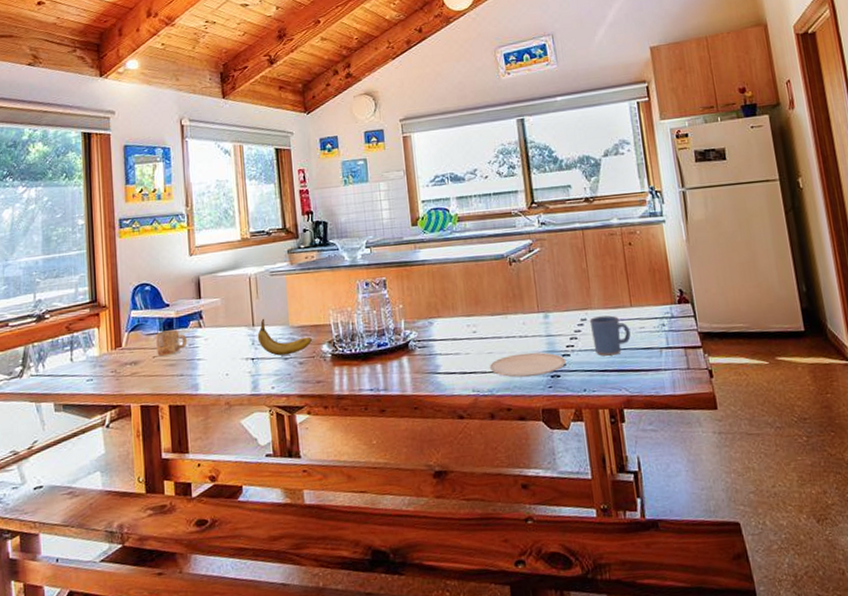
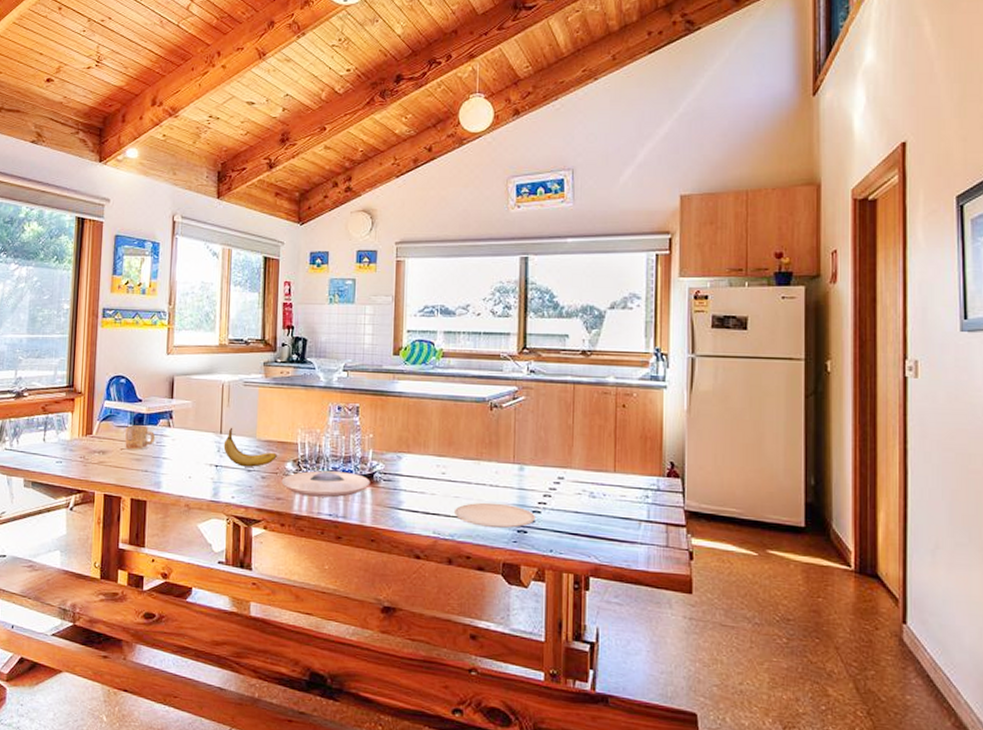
plate: none [319,345,406,375] -> present [281,470,371,498]
mug: present [589,315,631,356] -> none [567,477,609,520]

